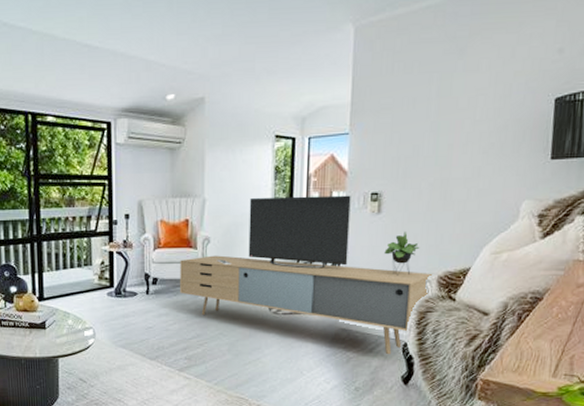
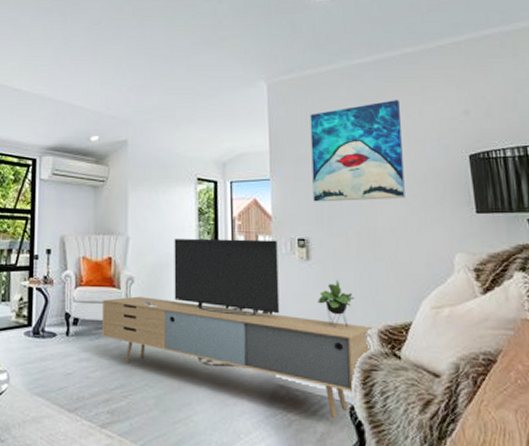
wall art: none [390,39,493,155] -> present [310,100,405,202]

